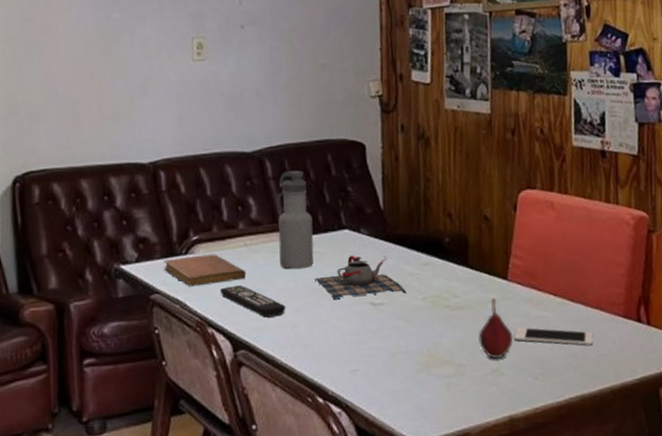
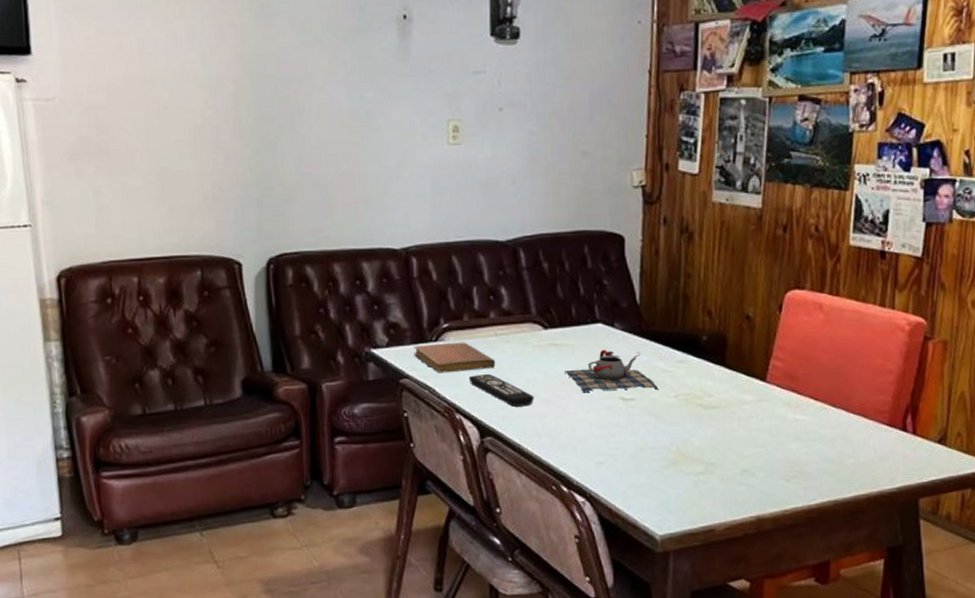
water bottle: present [277,171,314,270] -> none [529,262,566,361]
fruit: present [478,297,514,359] -> none [730,398,767,459]
cell phone: present [514,327,594,346] -> none [769,430,853,452]

